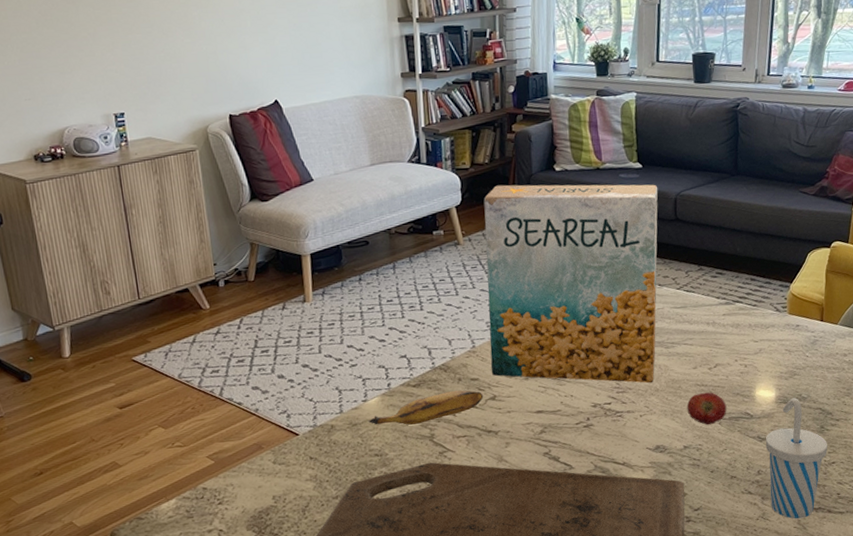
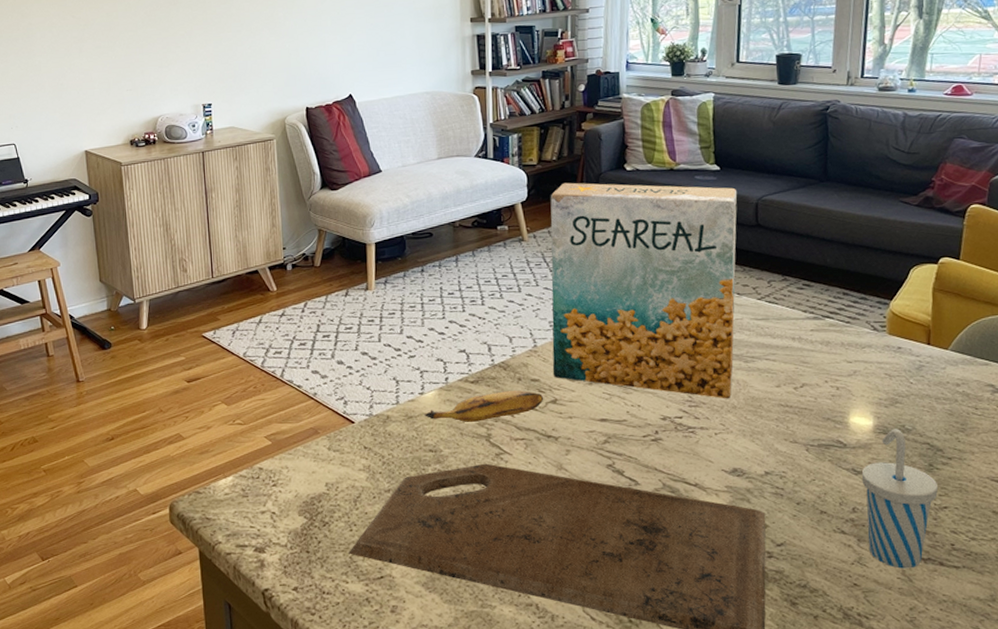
fruit: present [687,392,727,425] -> none [768,413,816,451]

